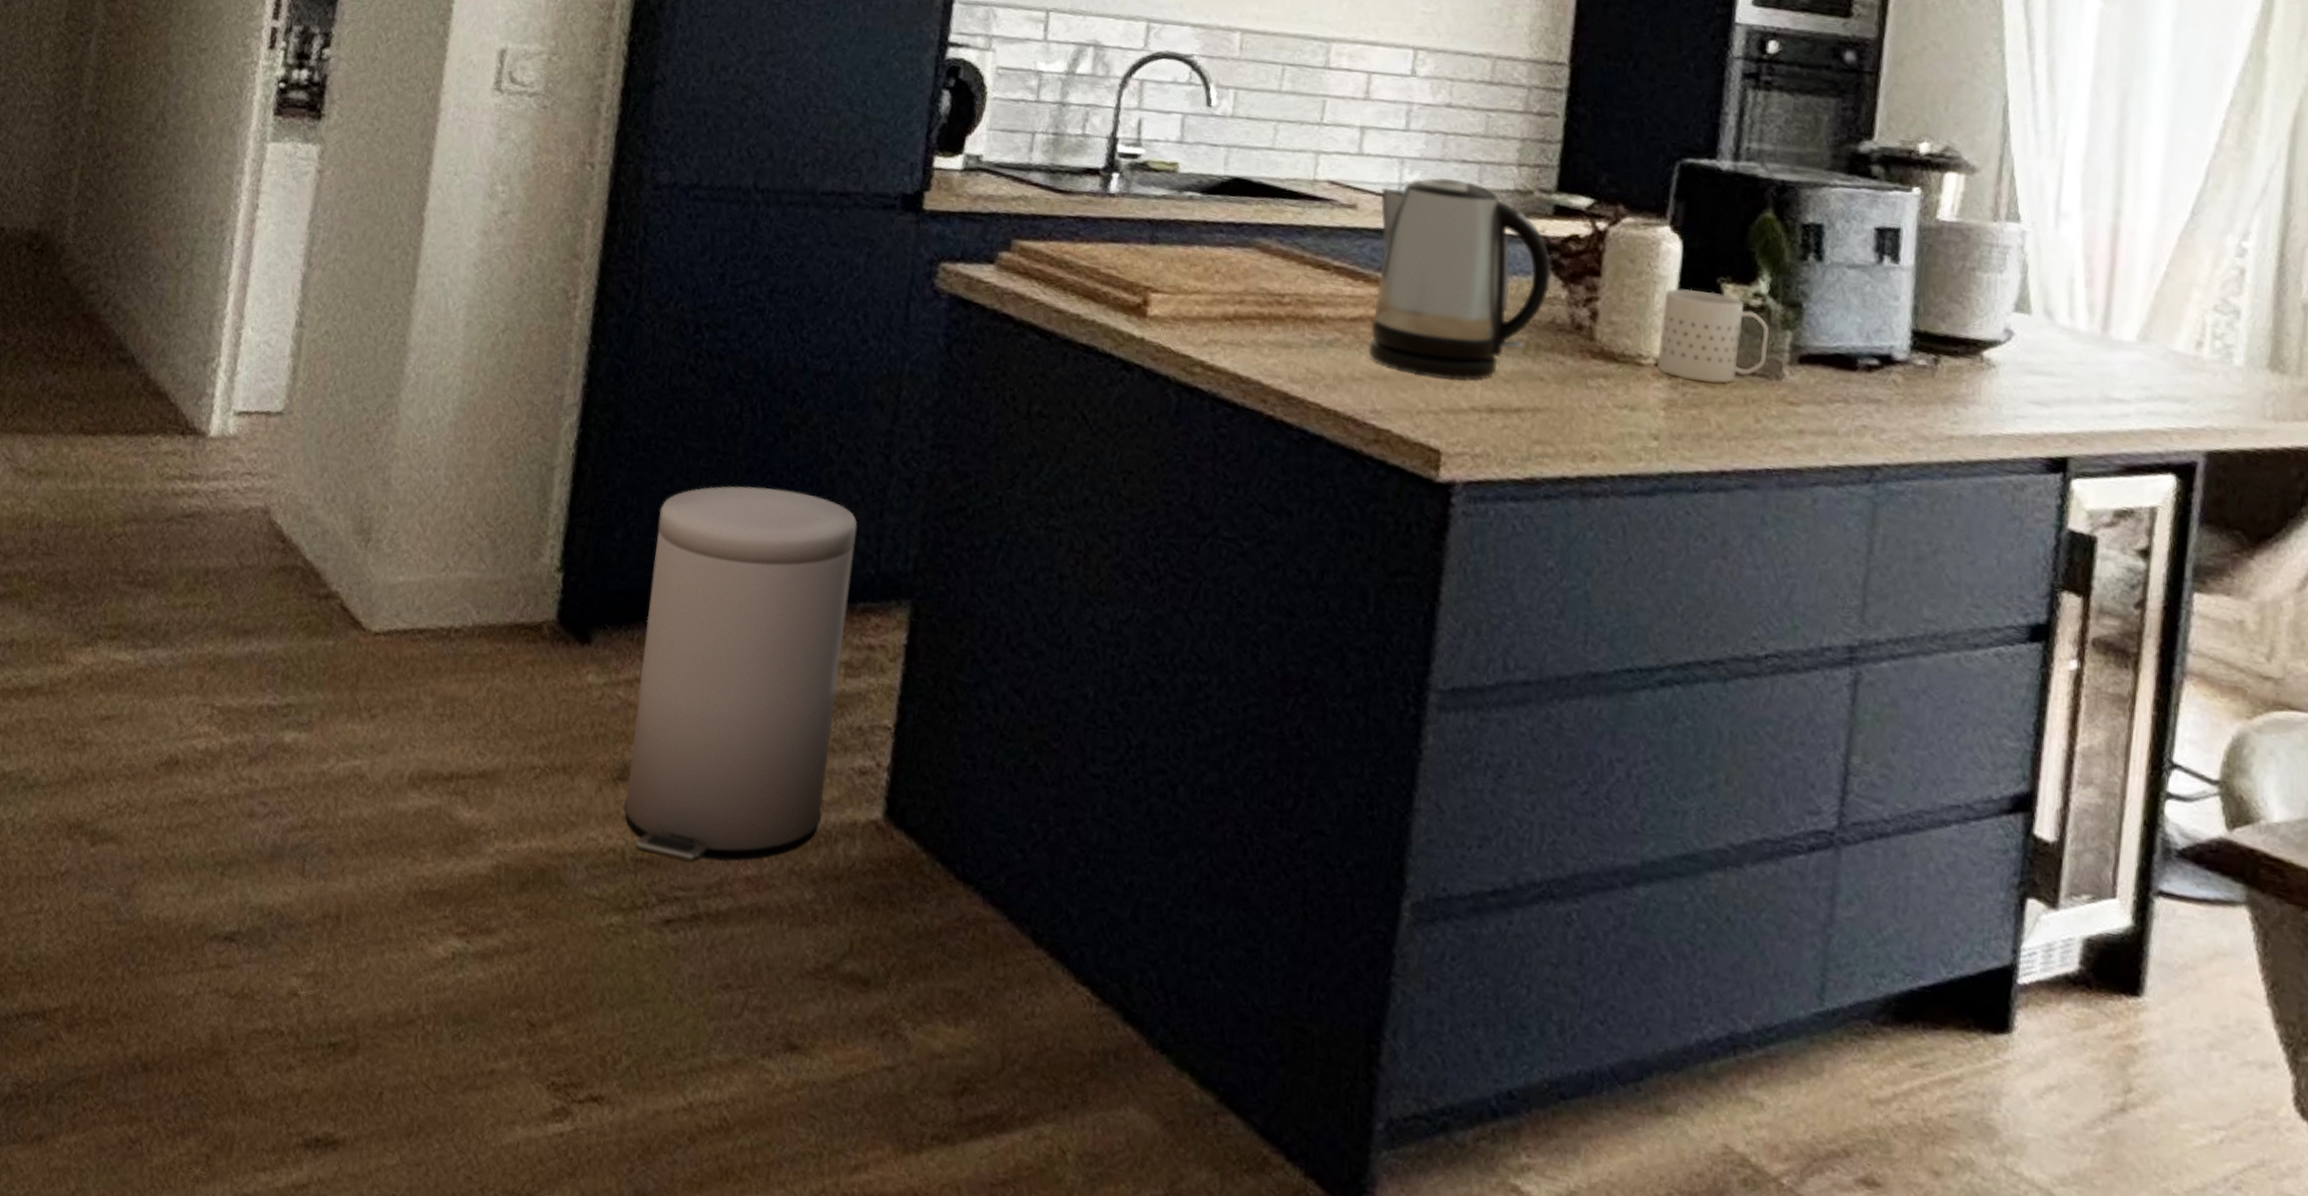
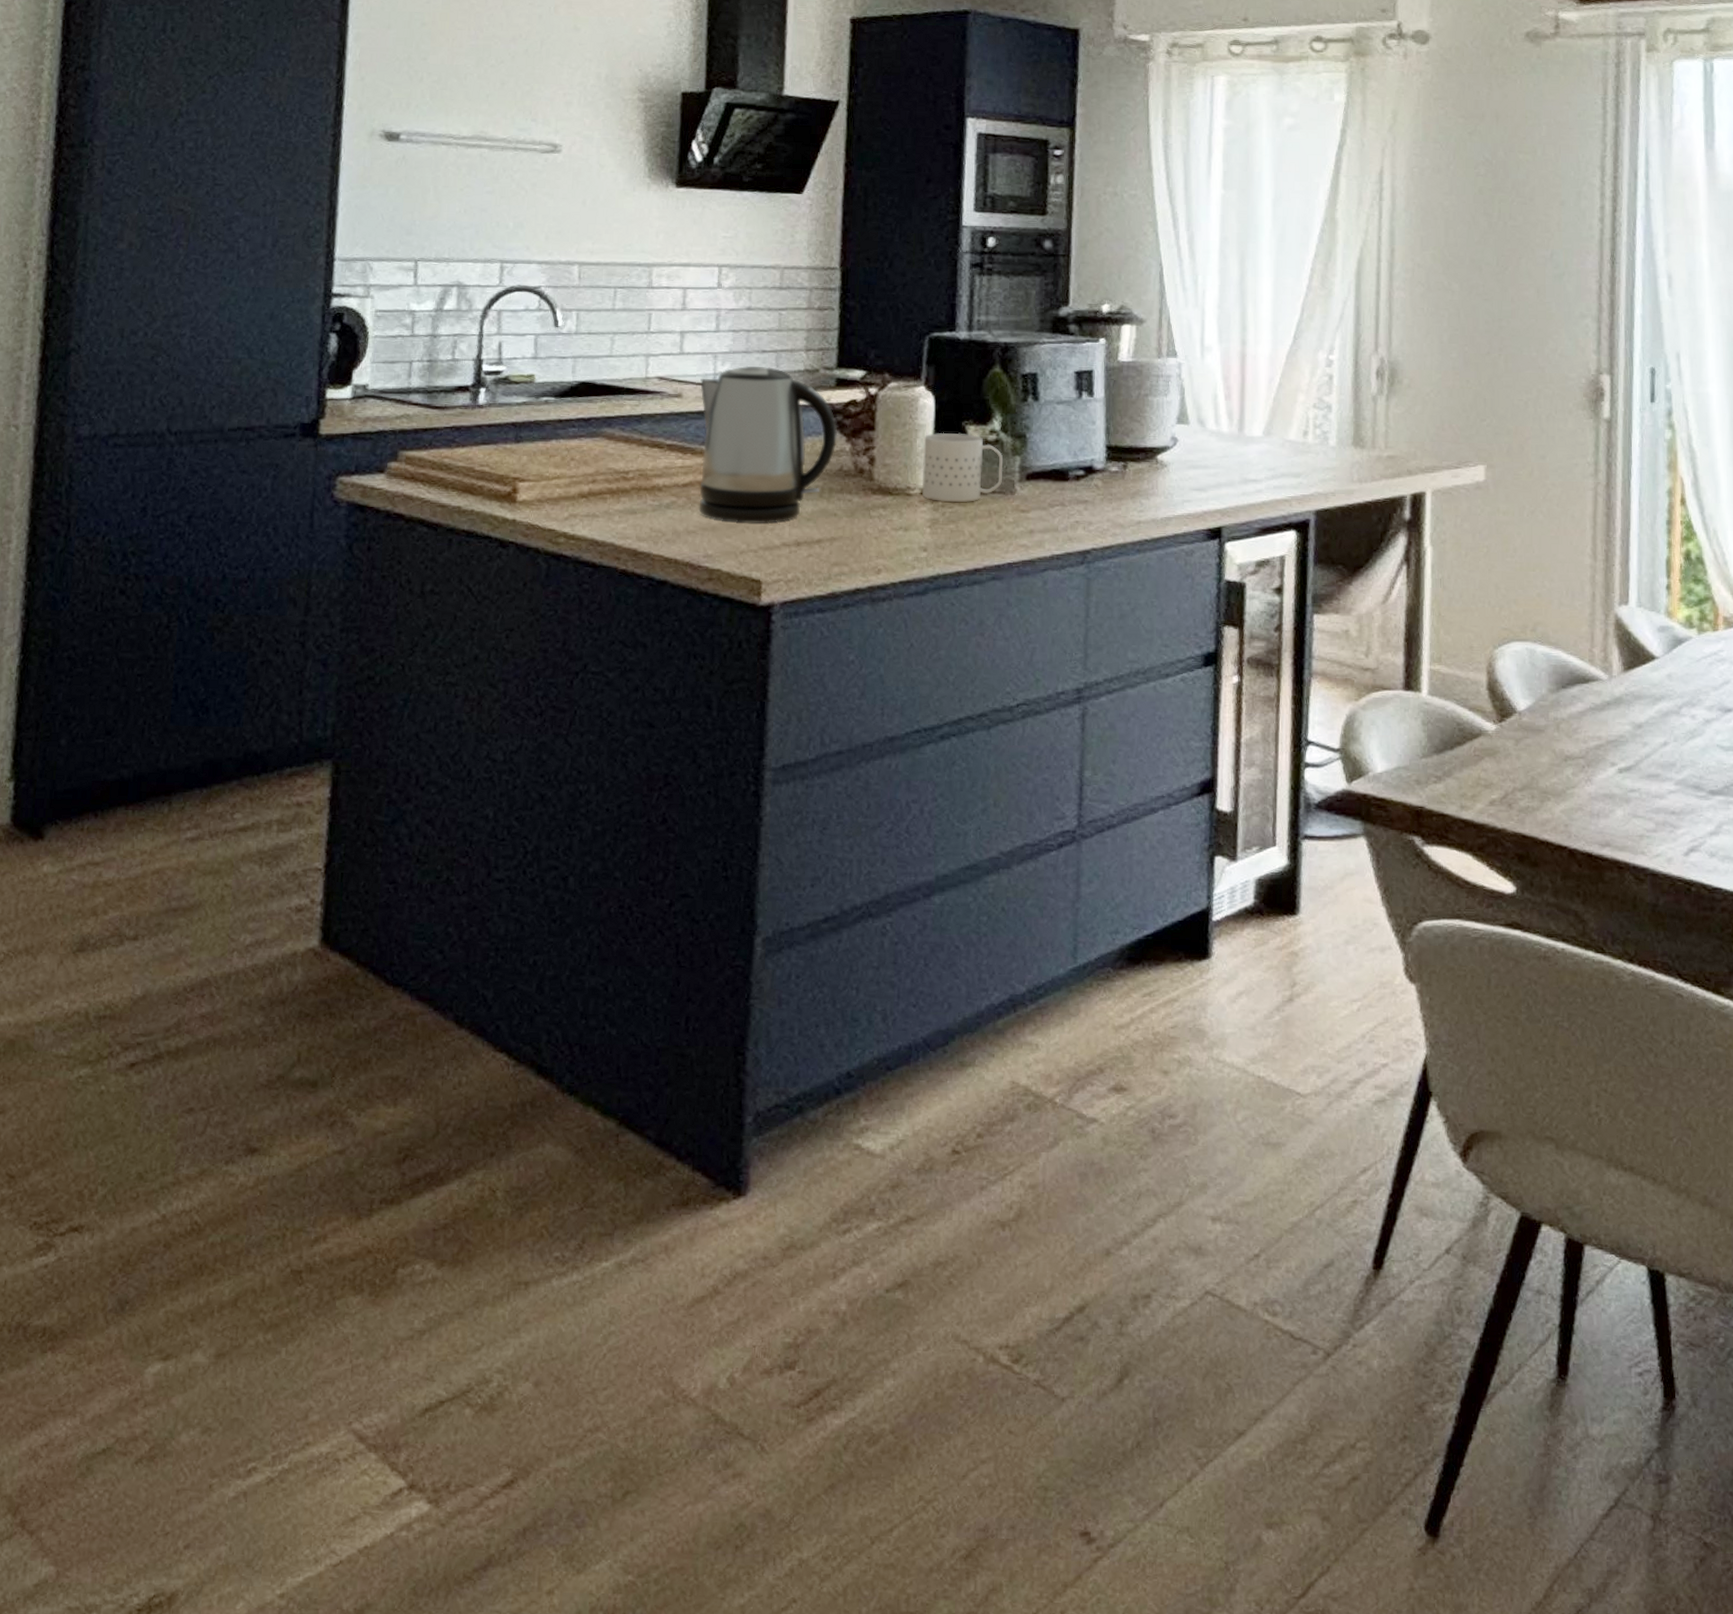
pedal bin: present [624,486,858,863] -> none [85,683,280,1012]

